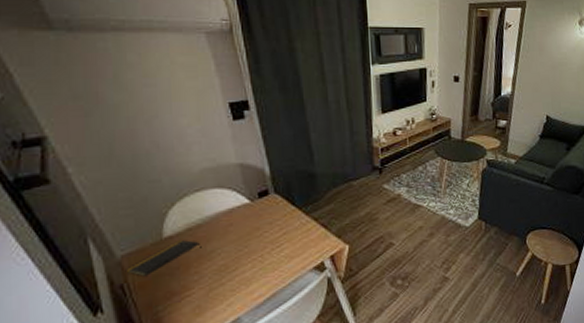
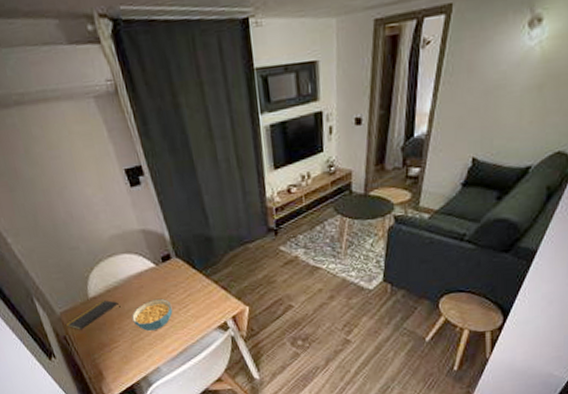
cereal bowl: none [214,238,264,275] -> present [132,299,173,331]

